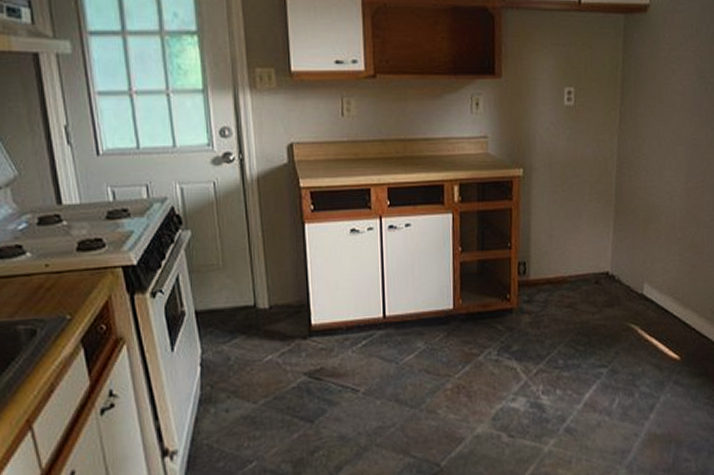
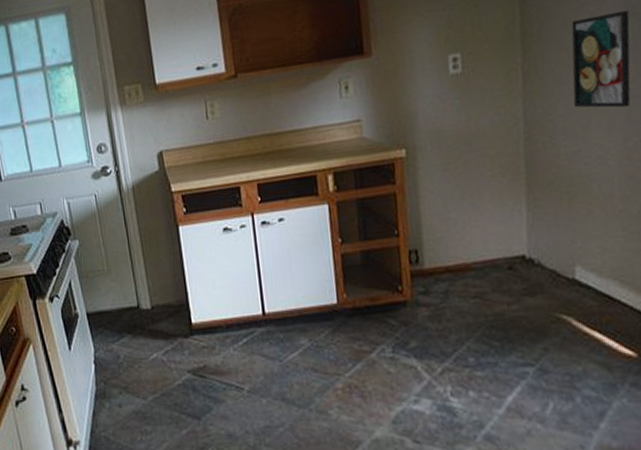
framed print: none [654,72,699,154] -> present [571,10,631,108]

